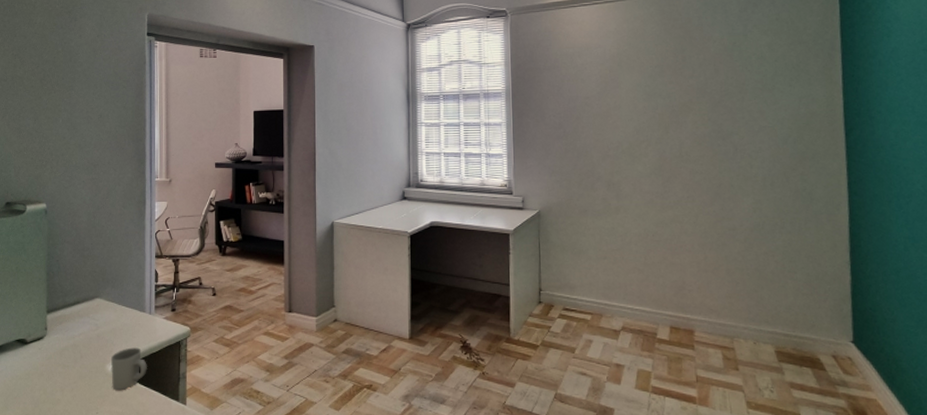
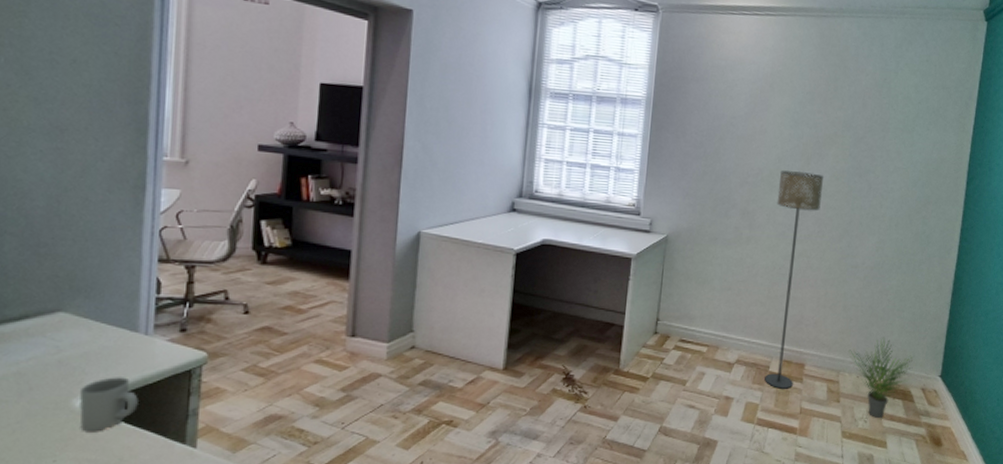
floor lamp: none [640,141,686,356] -> present [764,170,825,389]
potted plant: none [740,300,818,387] -> present [849,337,913,418]

